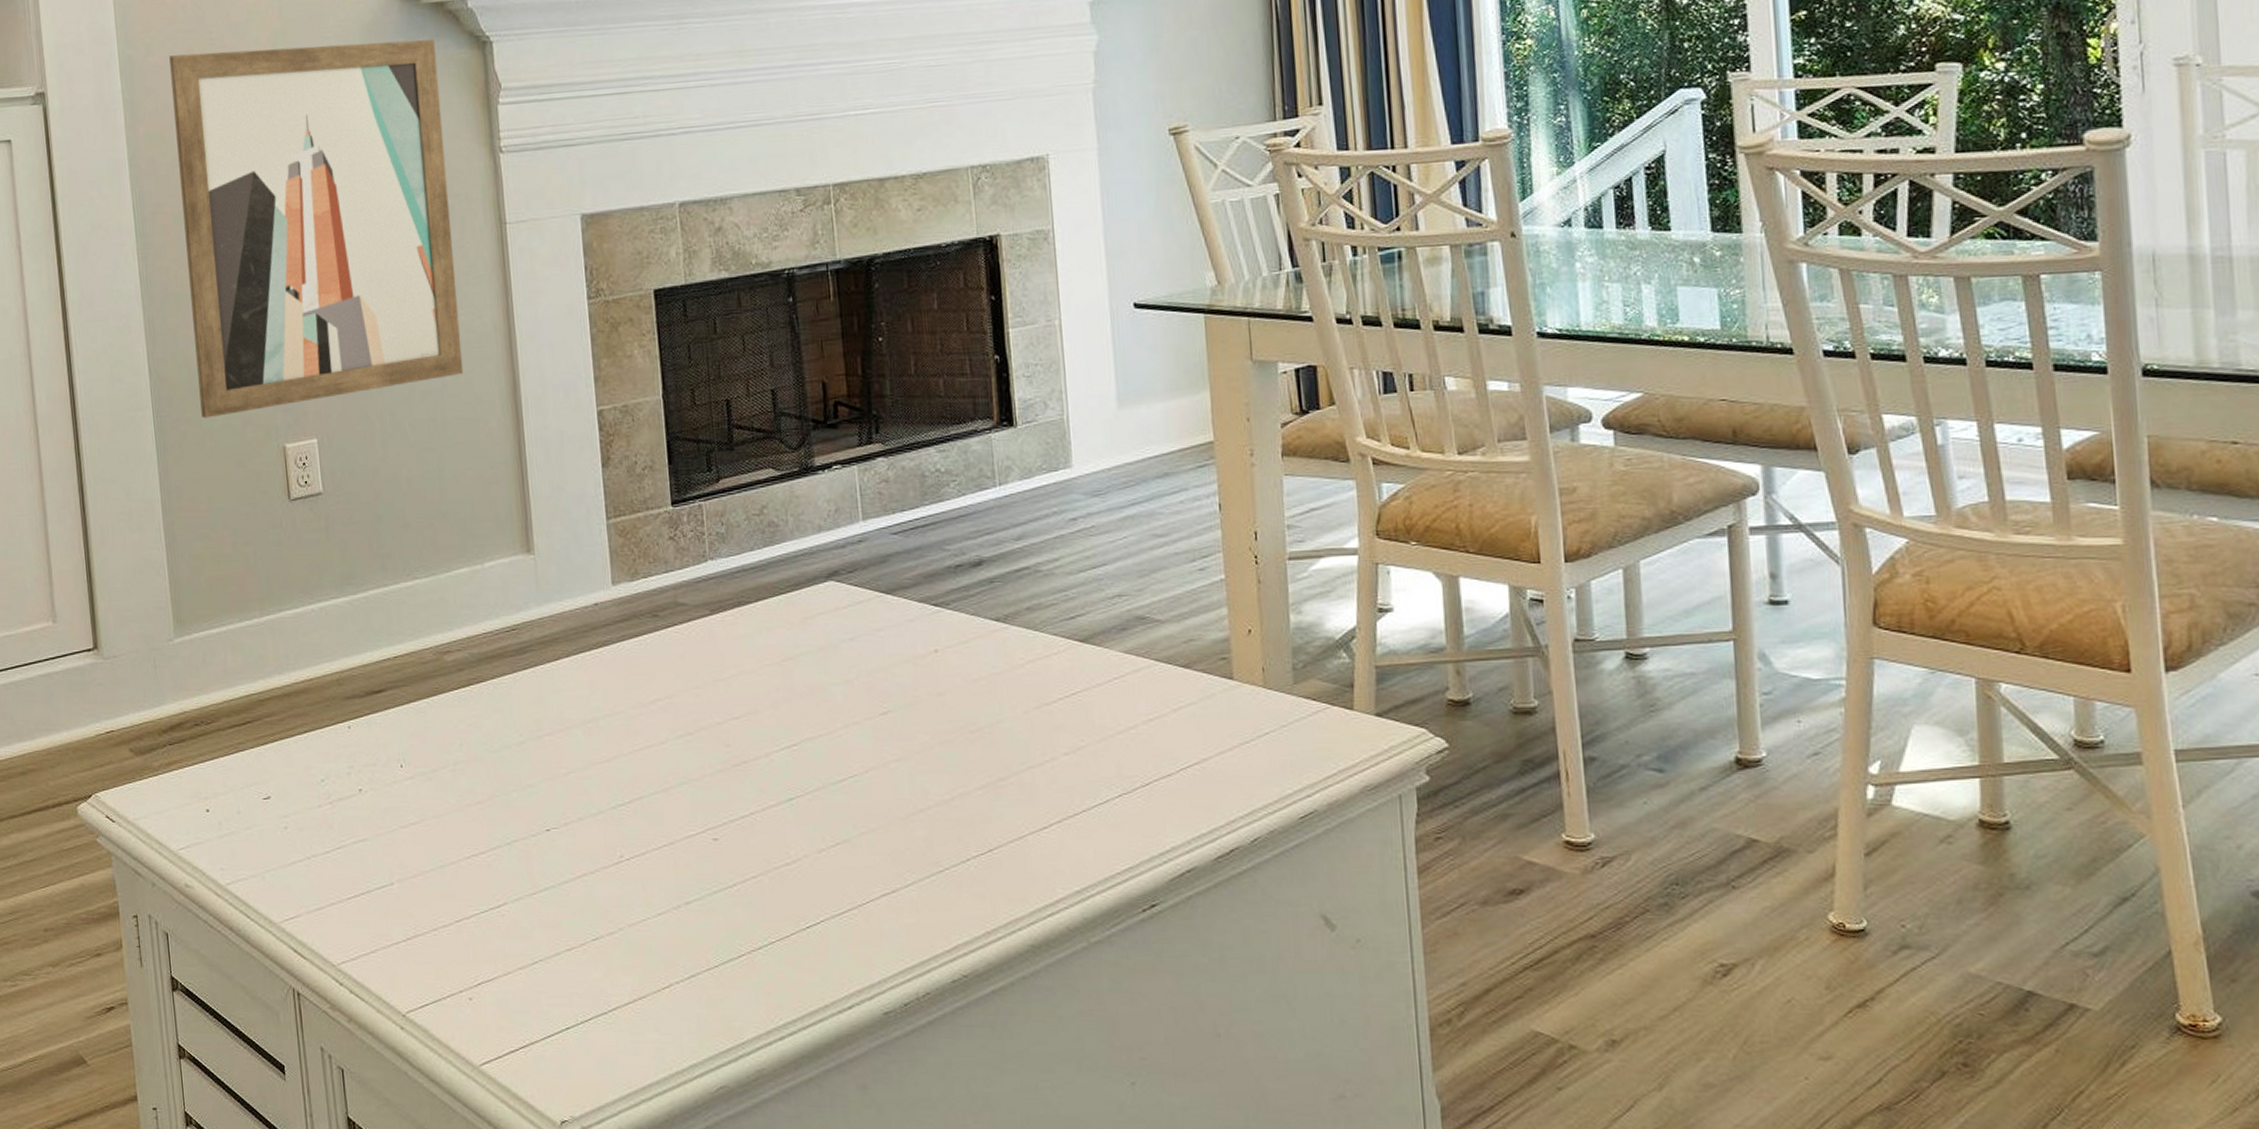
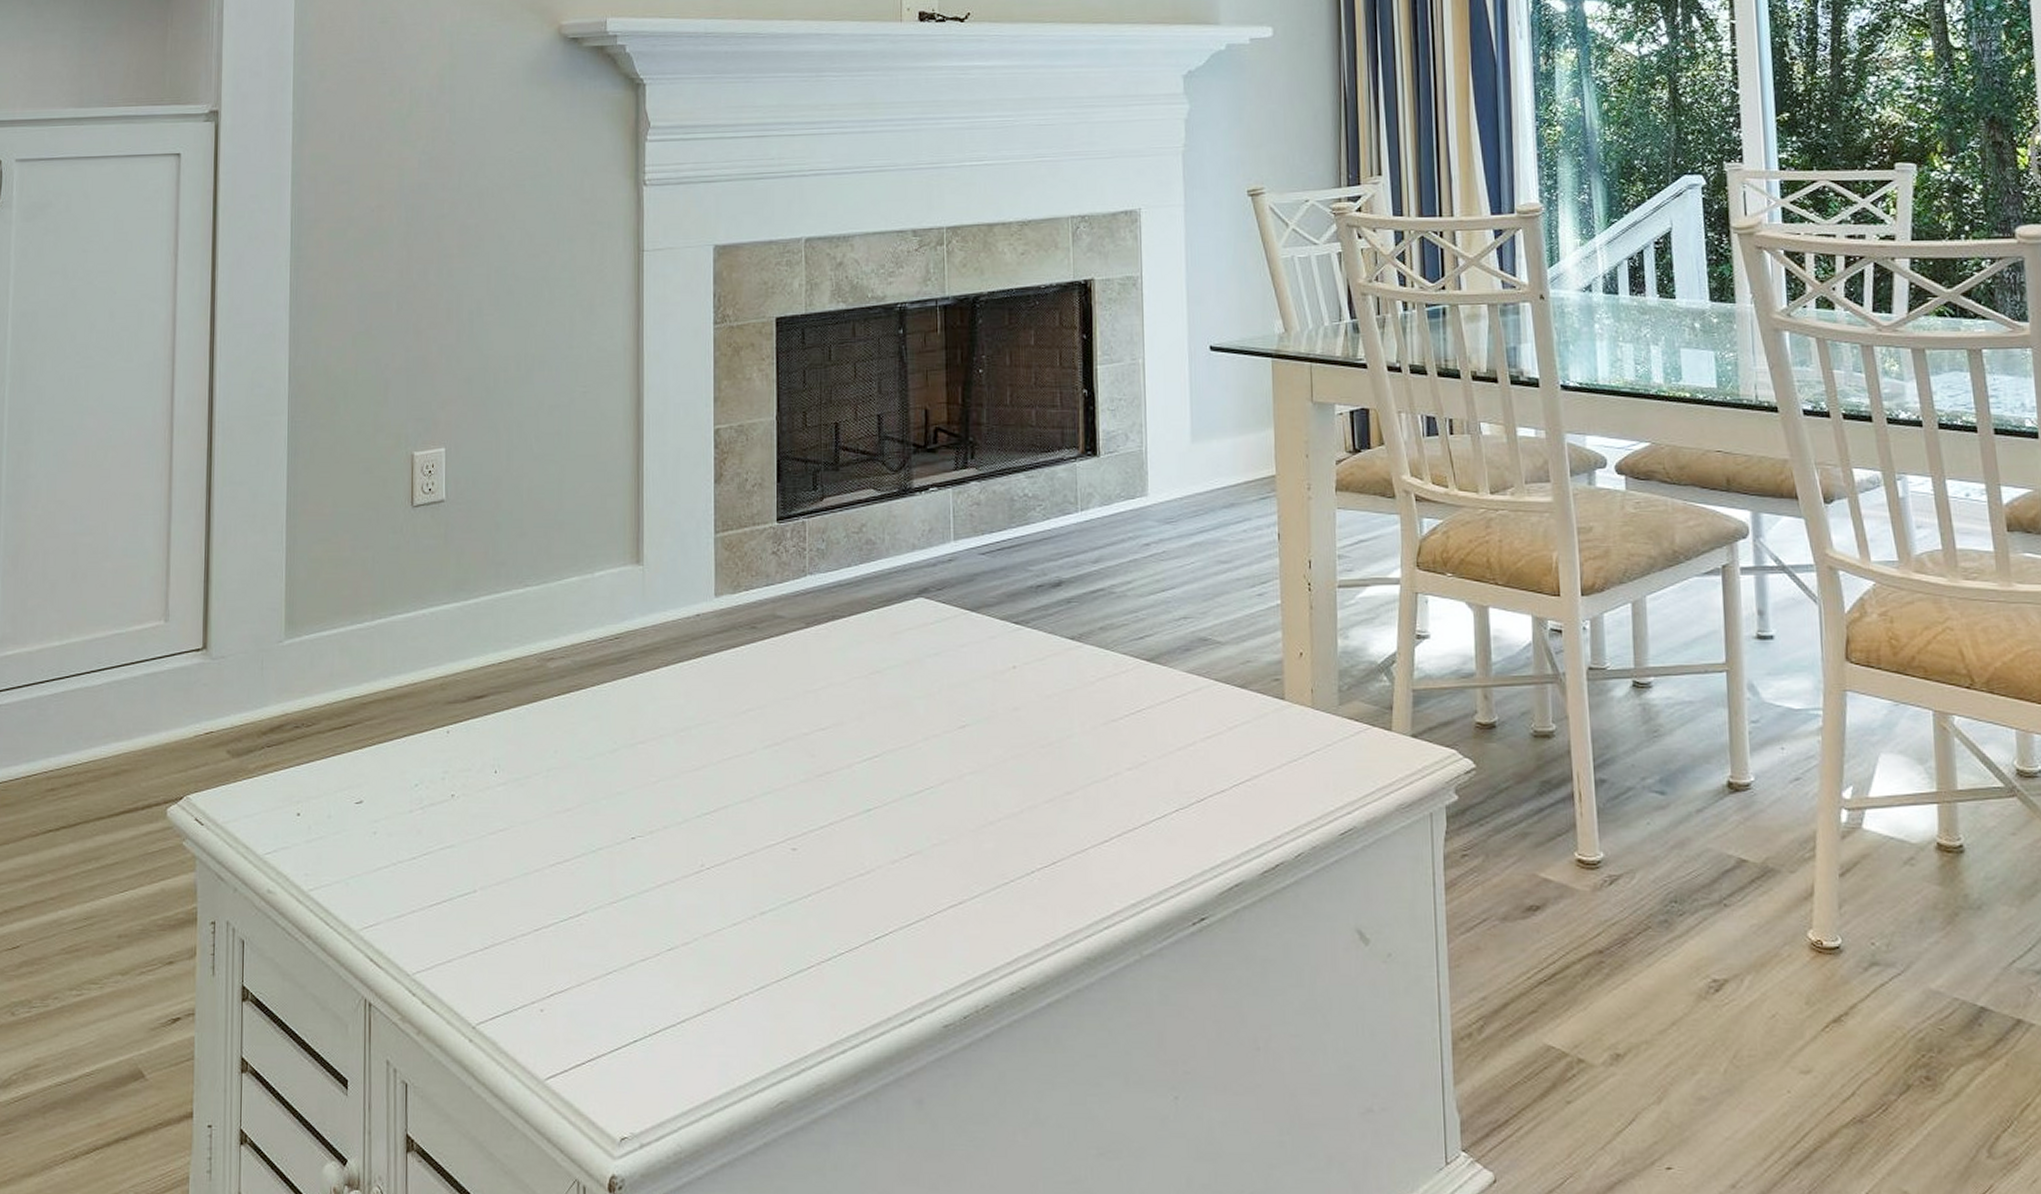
wall art: present [169,39,464,419] -> none [335,79,593,425]

